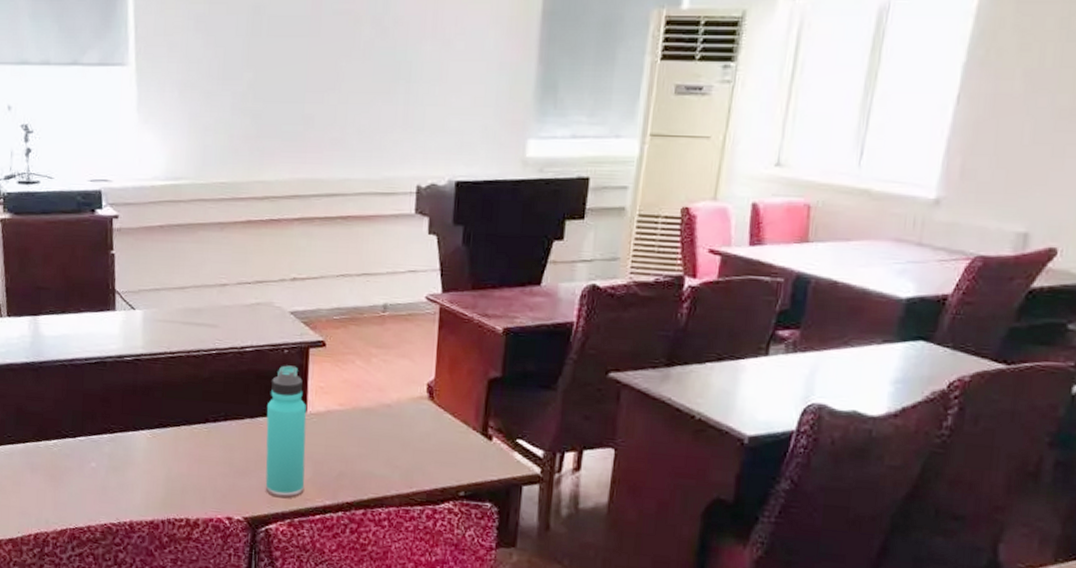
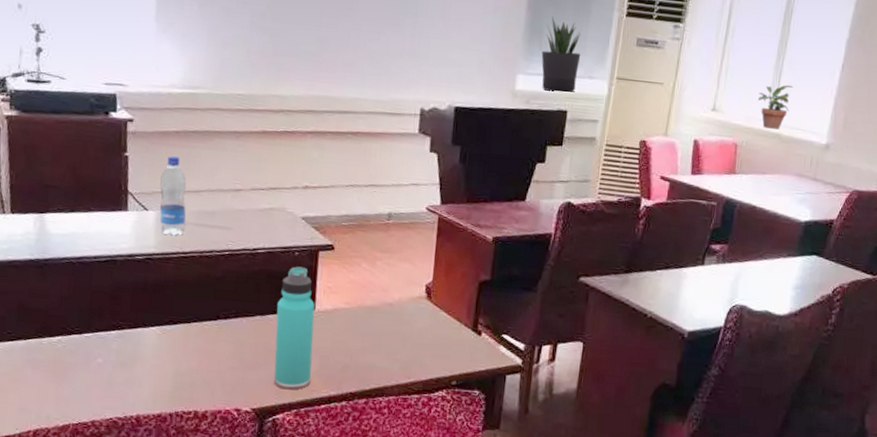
bottle: none [146,252,173,336] -> present [159,156,187,236]
planter: none [556,68,605,157] -> present [541,17,581,93]
potted plant: none [838,127,888,185] -> present [758,85,794,130]

